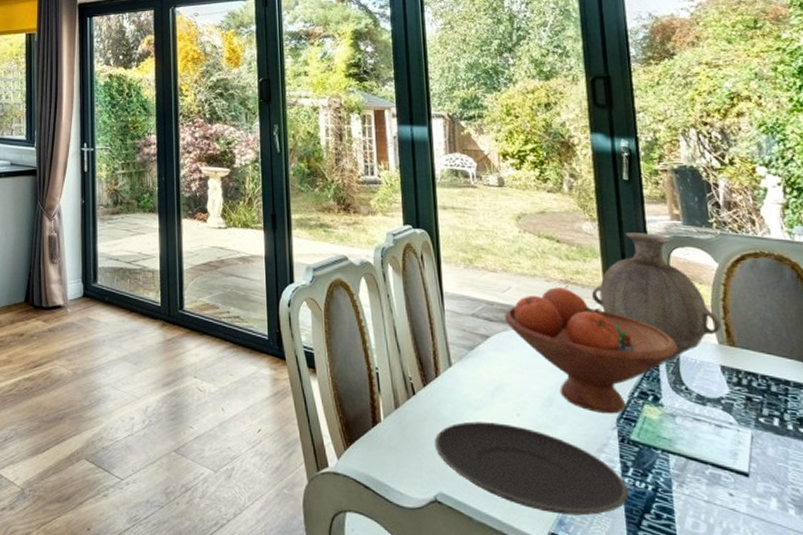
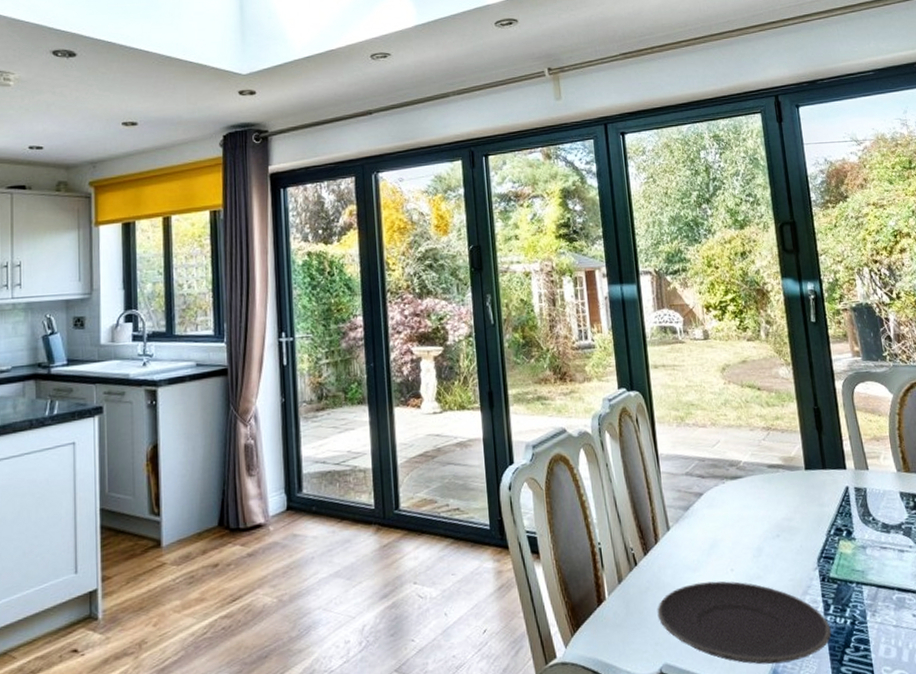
fruit bowl: present [504,287,678,414] -> none [714,435,865,556]
vase: present [591,233,722,361] -> none [790,371,899,494]

